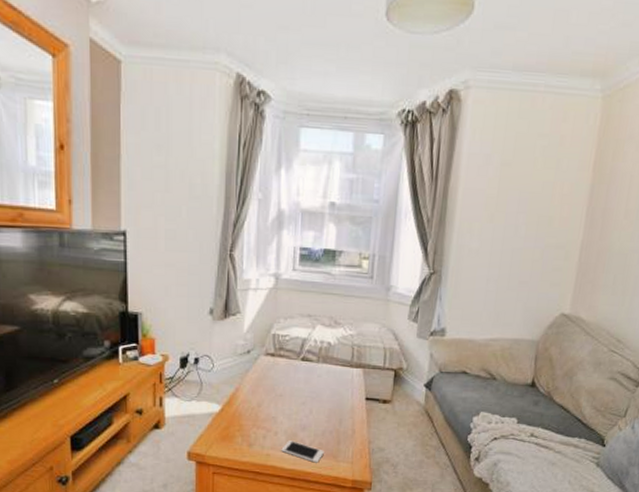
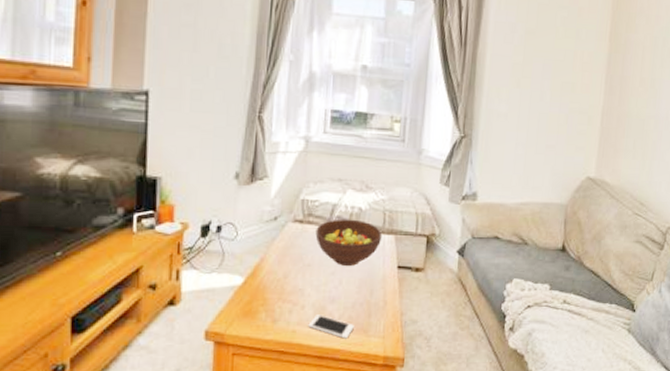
fruit bowl: none [286,352,351,397] -> present [315,219,383,266]

